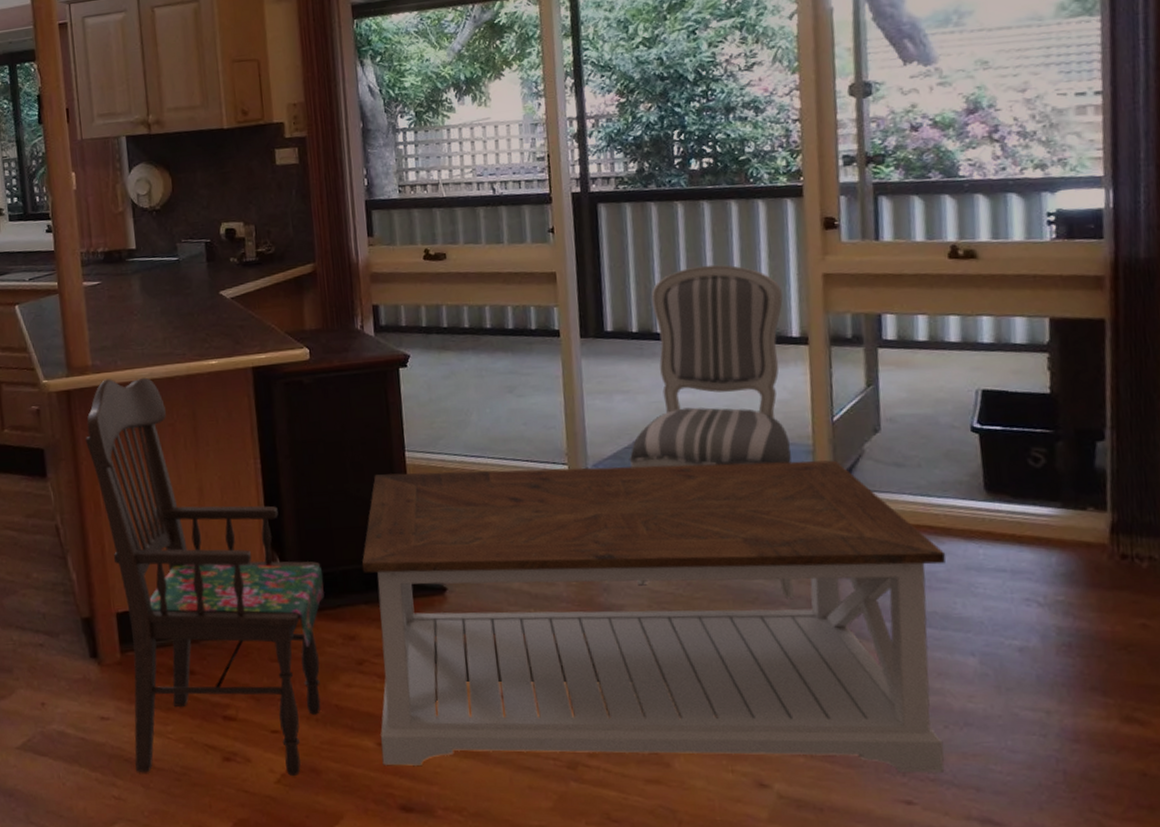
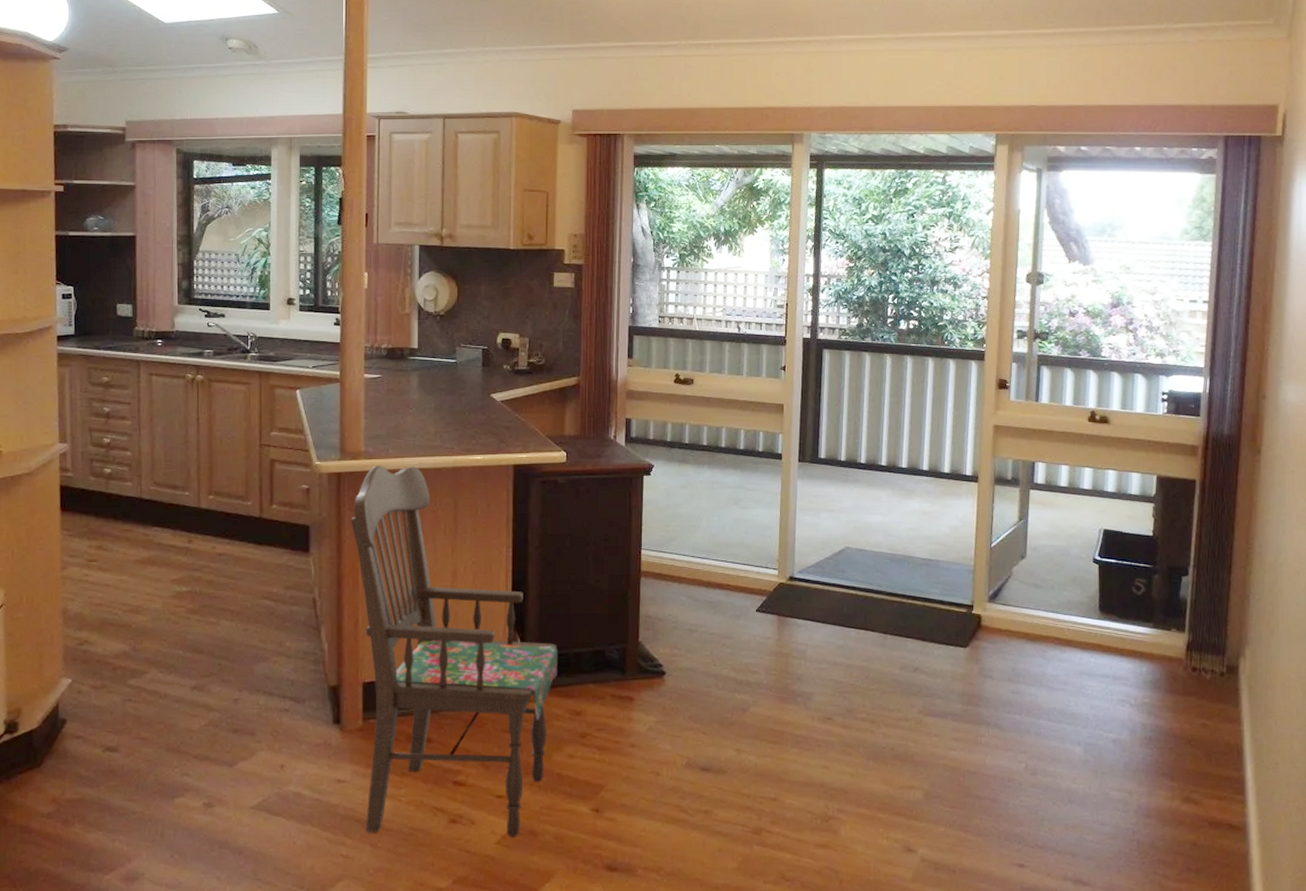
coffee table: present [361,460,946,773] -> none [593,568,1066,841]
dining chair: present [629,264,796,598] -> none [826,409,961,692]

